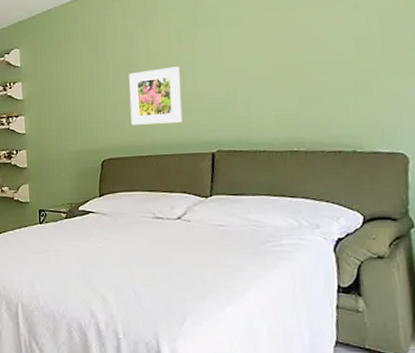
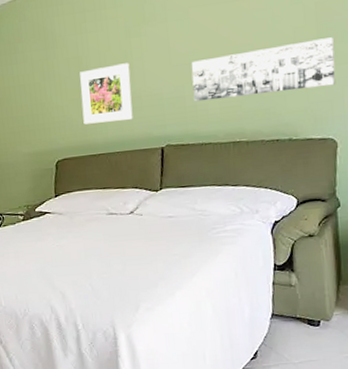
wall art: none [244,48,405,108] -> present [191,37,336,102]

